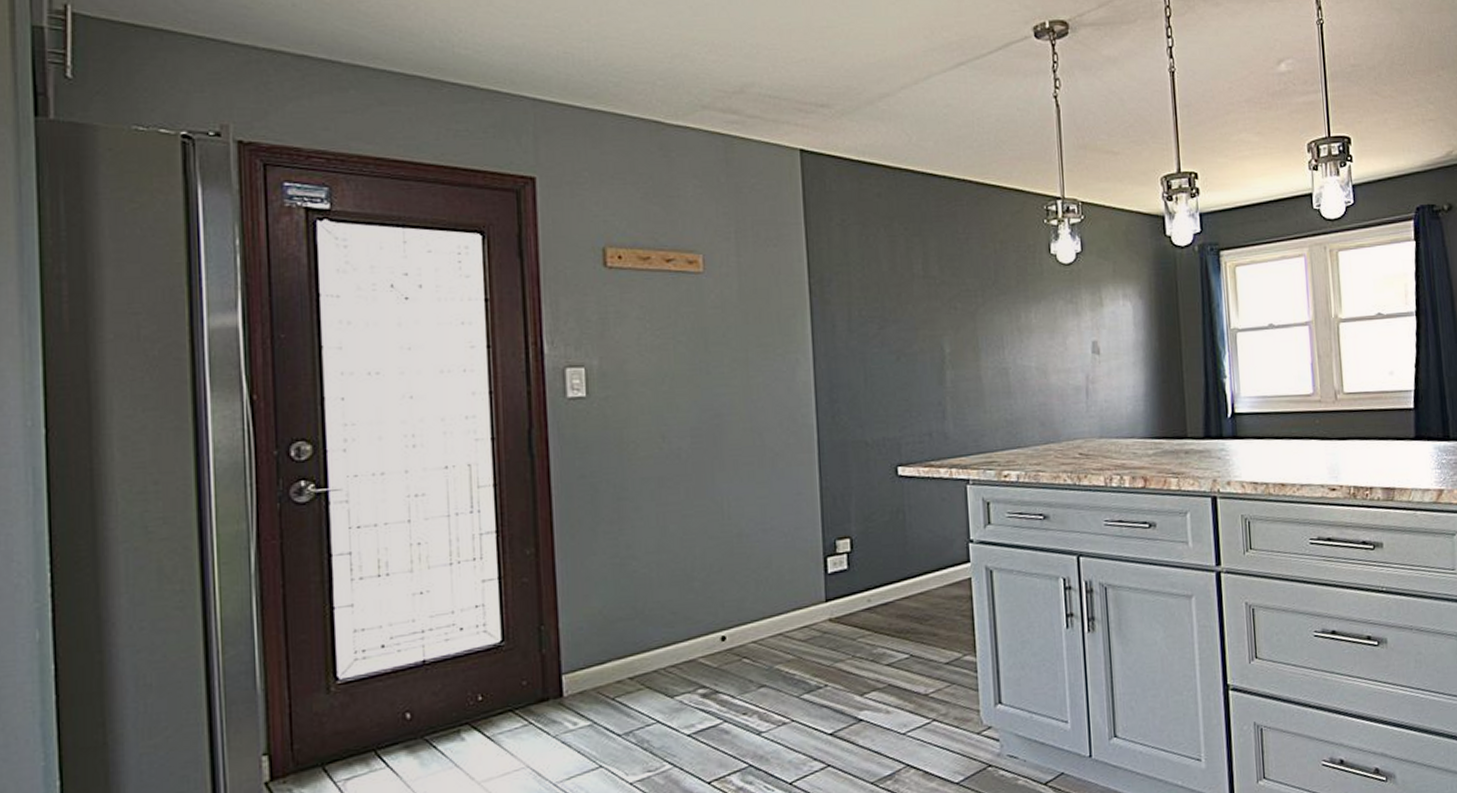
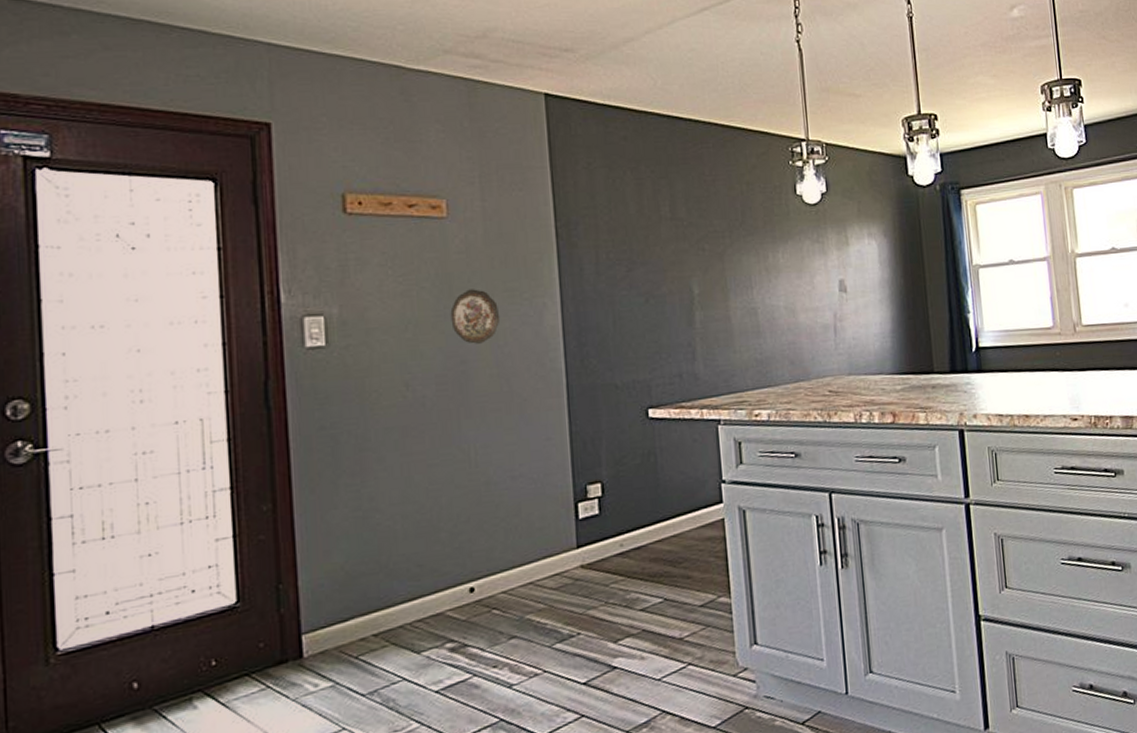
decorative plate: none [705,344,754,398] -> present [450,289,501,344]

